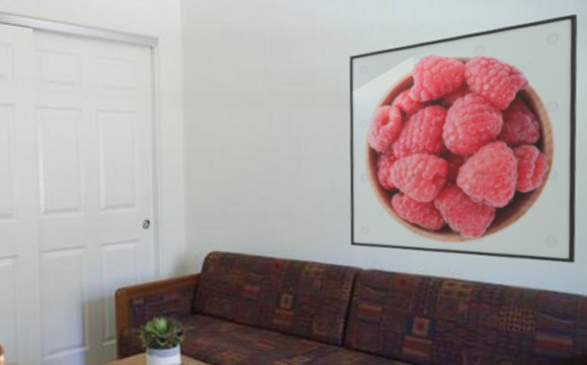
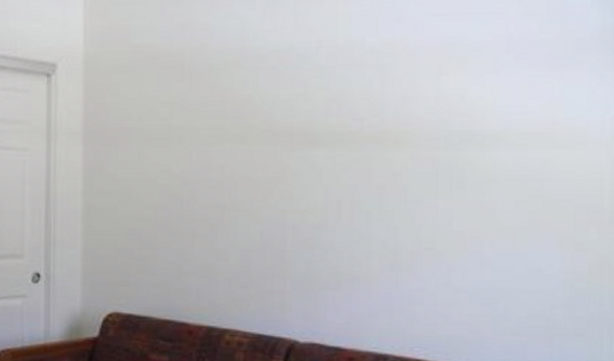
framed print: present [349,13,578,263] -> none [284,27,603,348]

